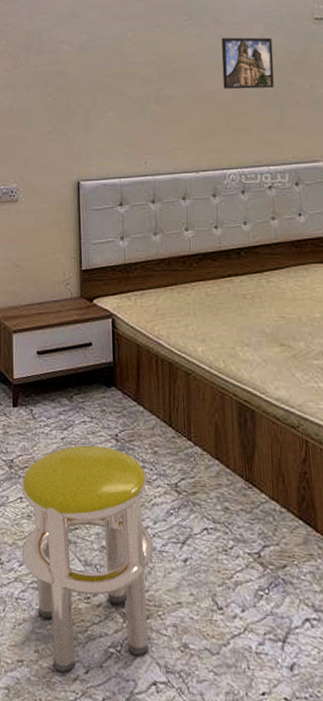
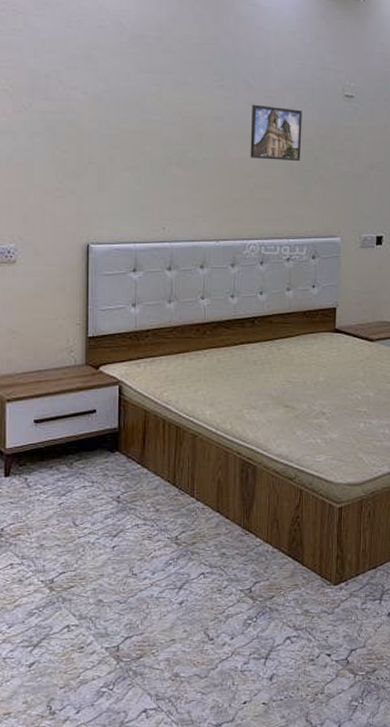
stool: present [21,445,153,674] -> none [11,508,150,718]

